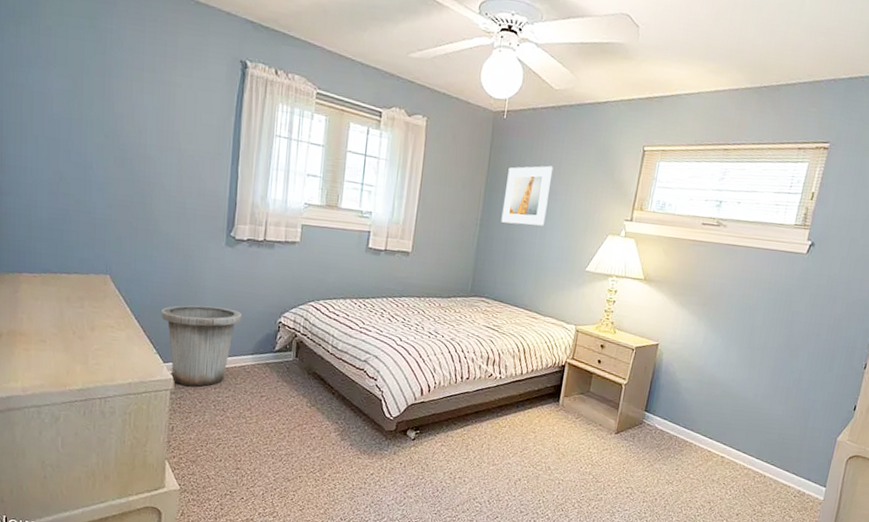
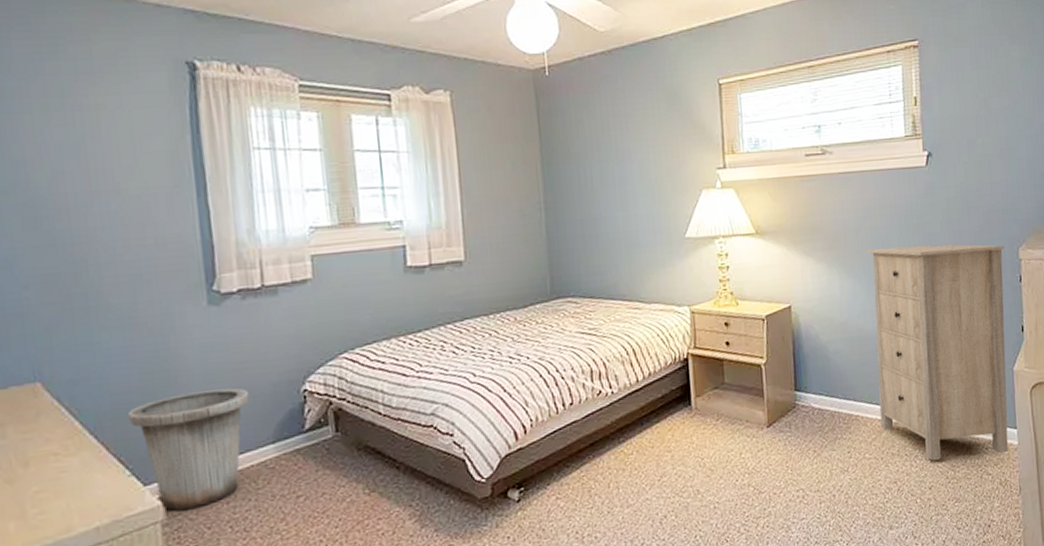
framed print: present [501,165,554,226] -> none [565,121,624,201]
storage cabinet: none [709,312,859,504] -> present [868,244,1009,461]

